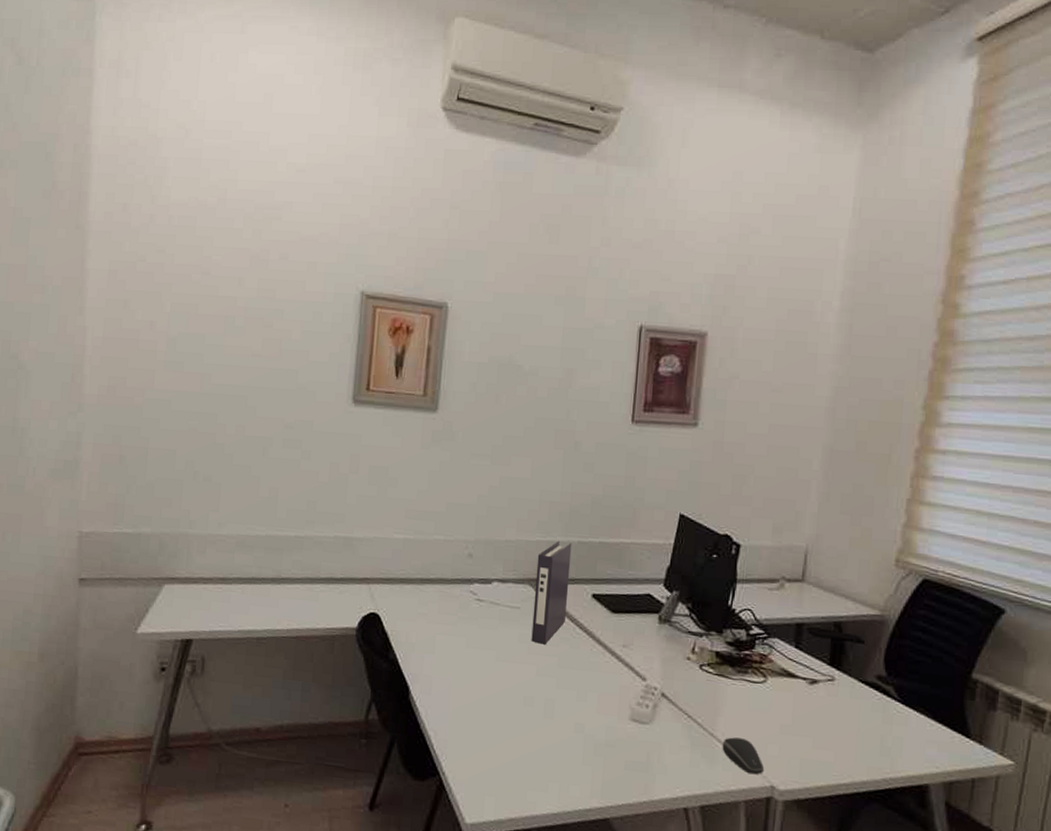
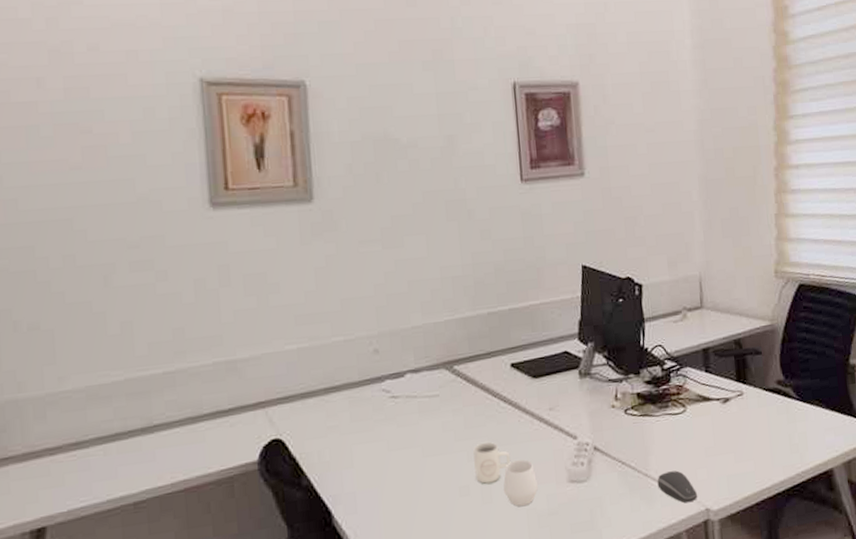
binder: present [531,540,572,644] -> none [448,315,488,428]
mug: none [541,661,578,701] -> present [473,441,511,484]
cup: none [566,686,600,731] -> present [503,459,538,507]

